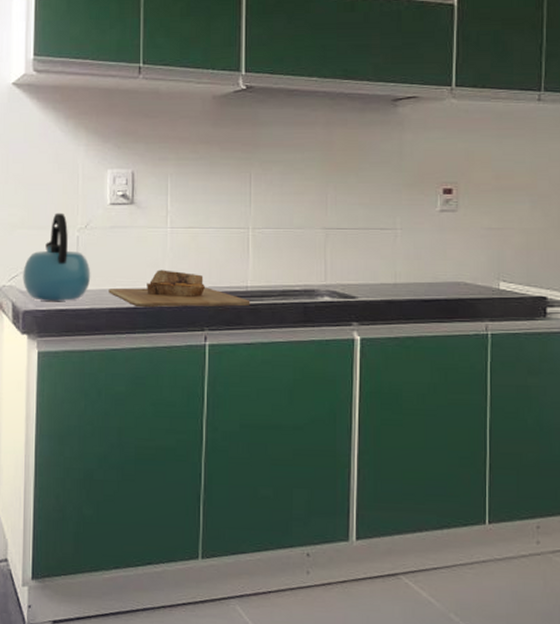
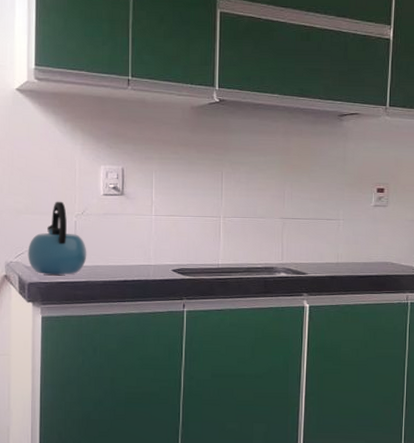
cutting board: present [108,270,251,308] -> none [102,250,221,281]

